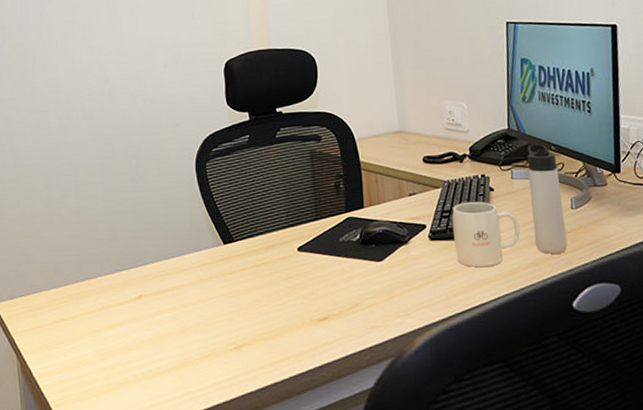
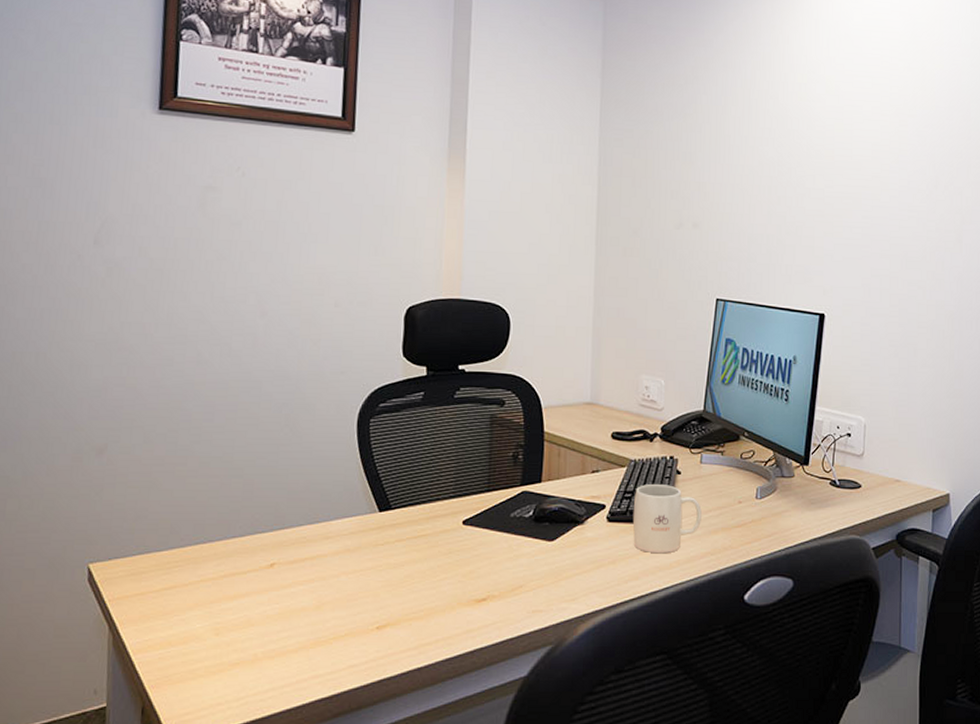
thermos bottle: present [527,143,568,254] -> none [715,428,748,544]

